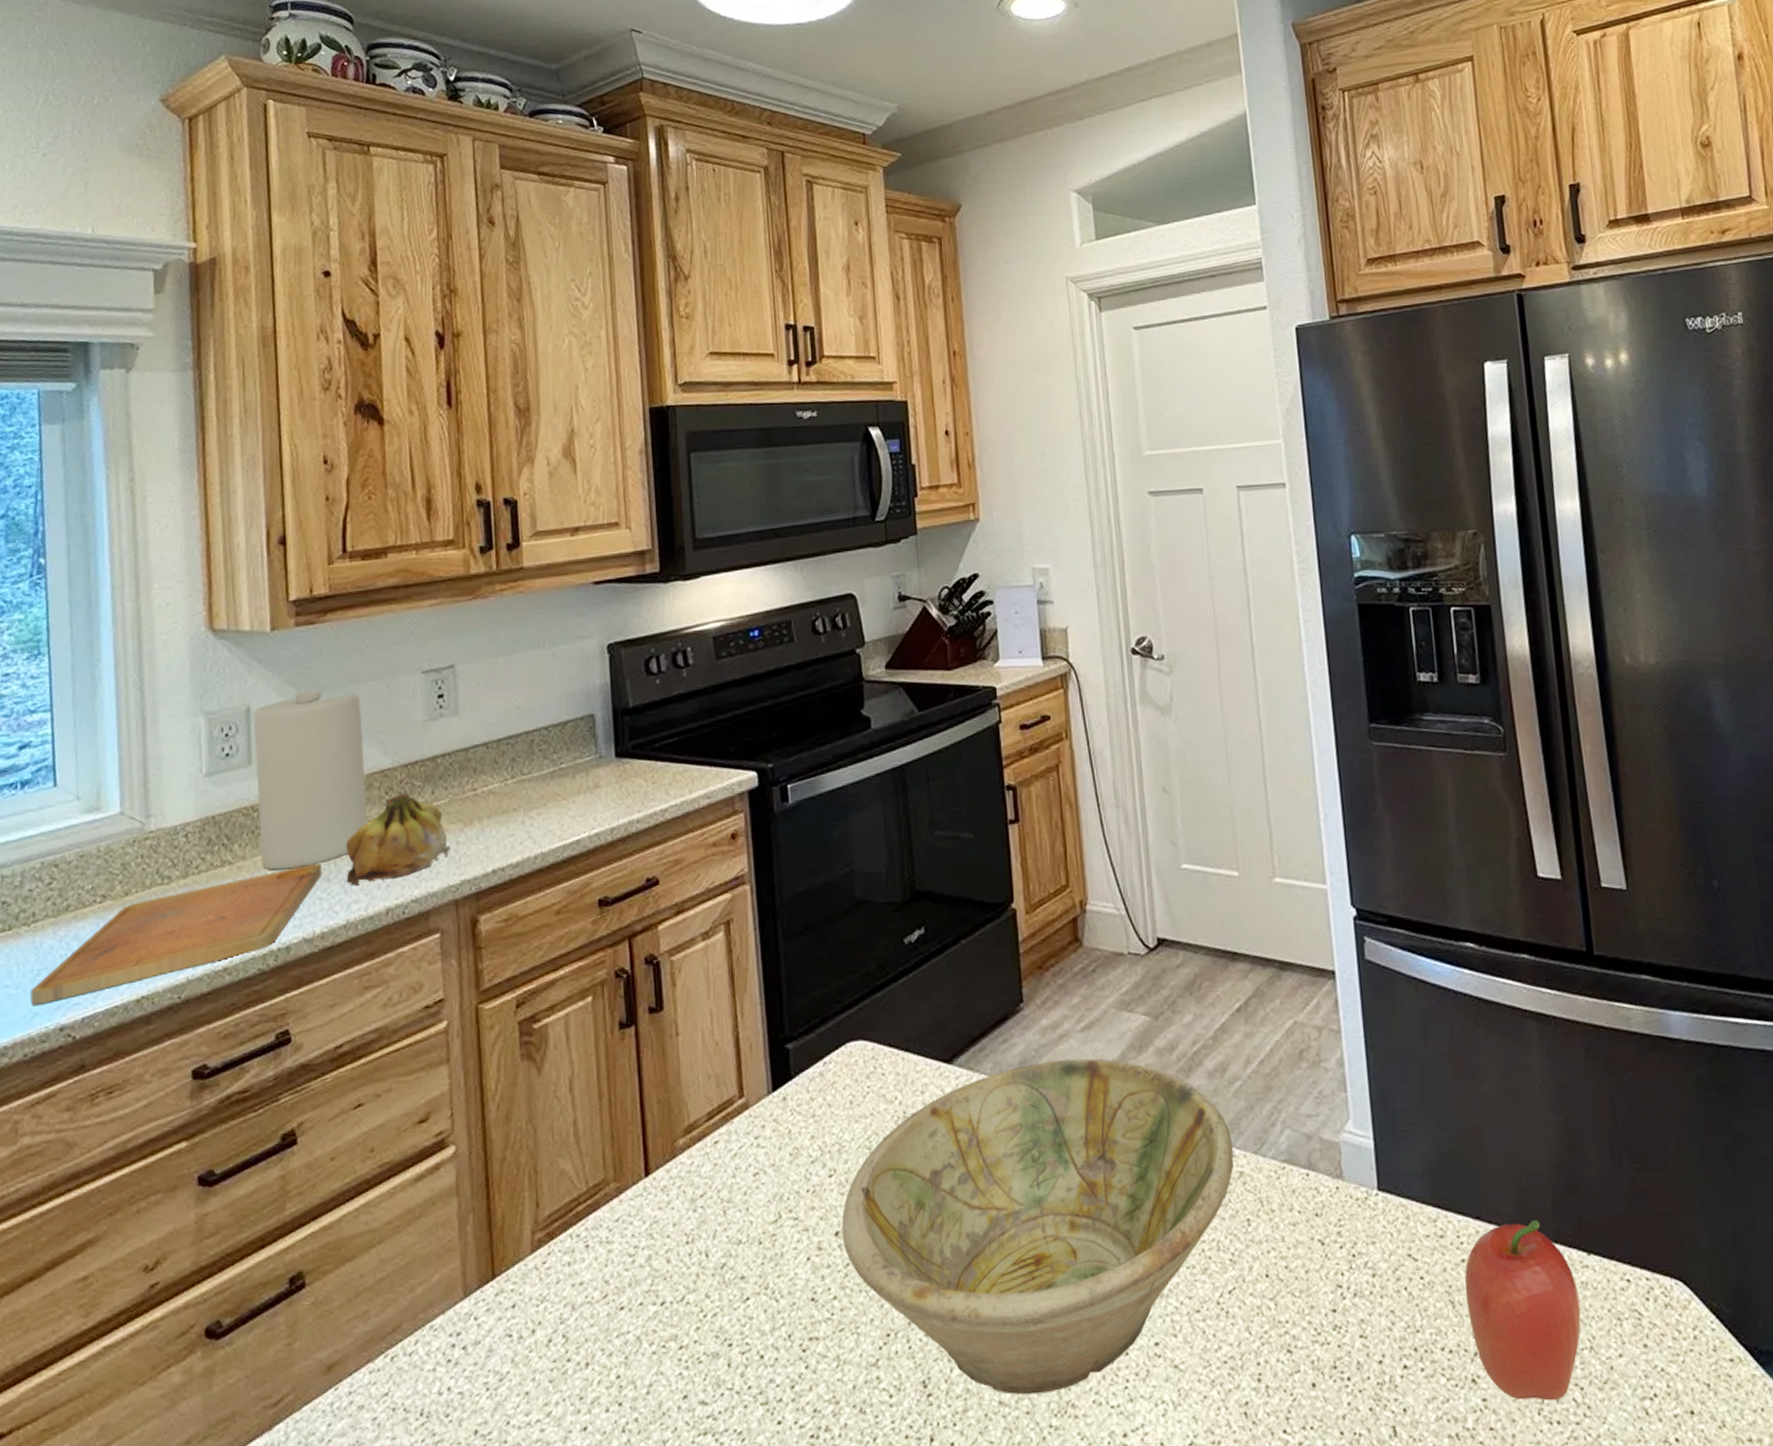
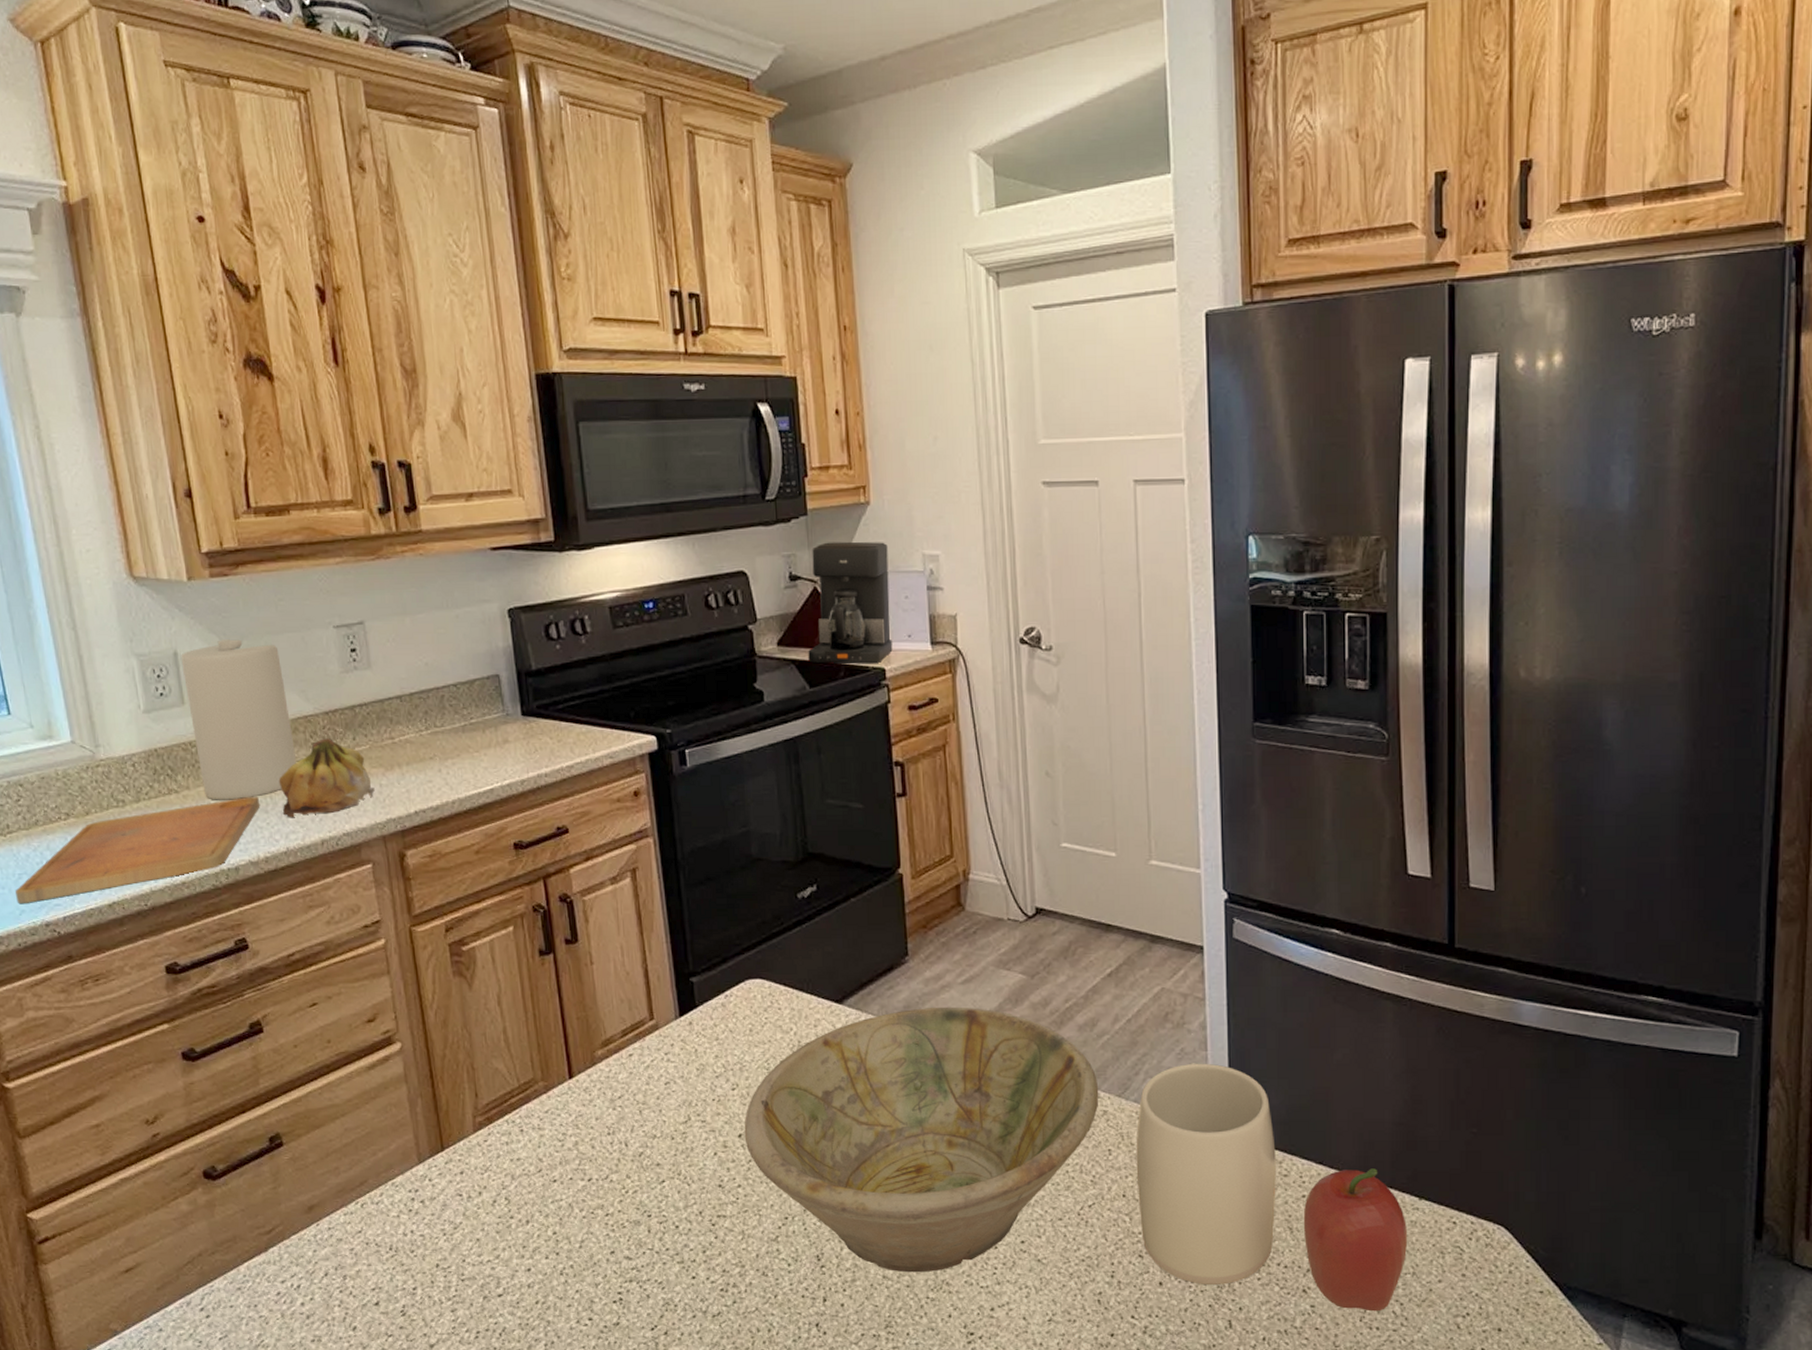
coffee maker: none [917,558,1003,686] -> present [808,541,893,664]
mug: none [1276,1105,1435,1382] -> present [1136,1062,1276,1285]

